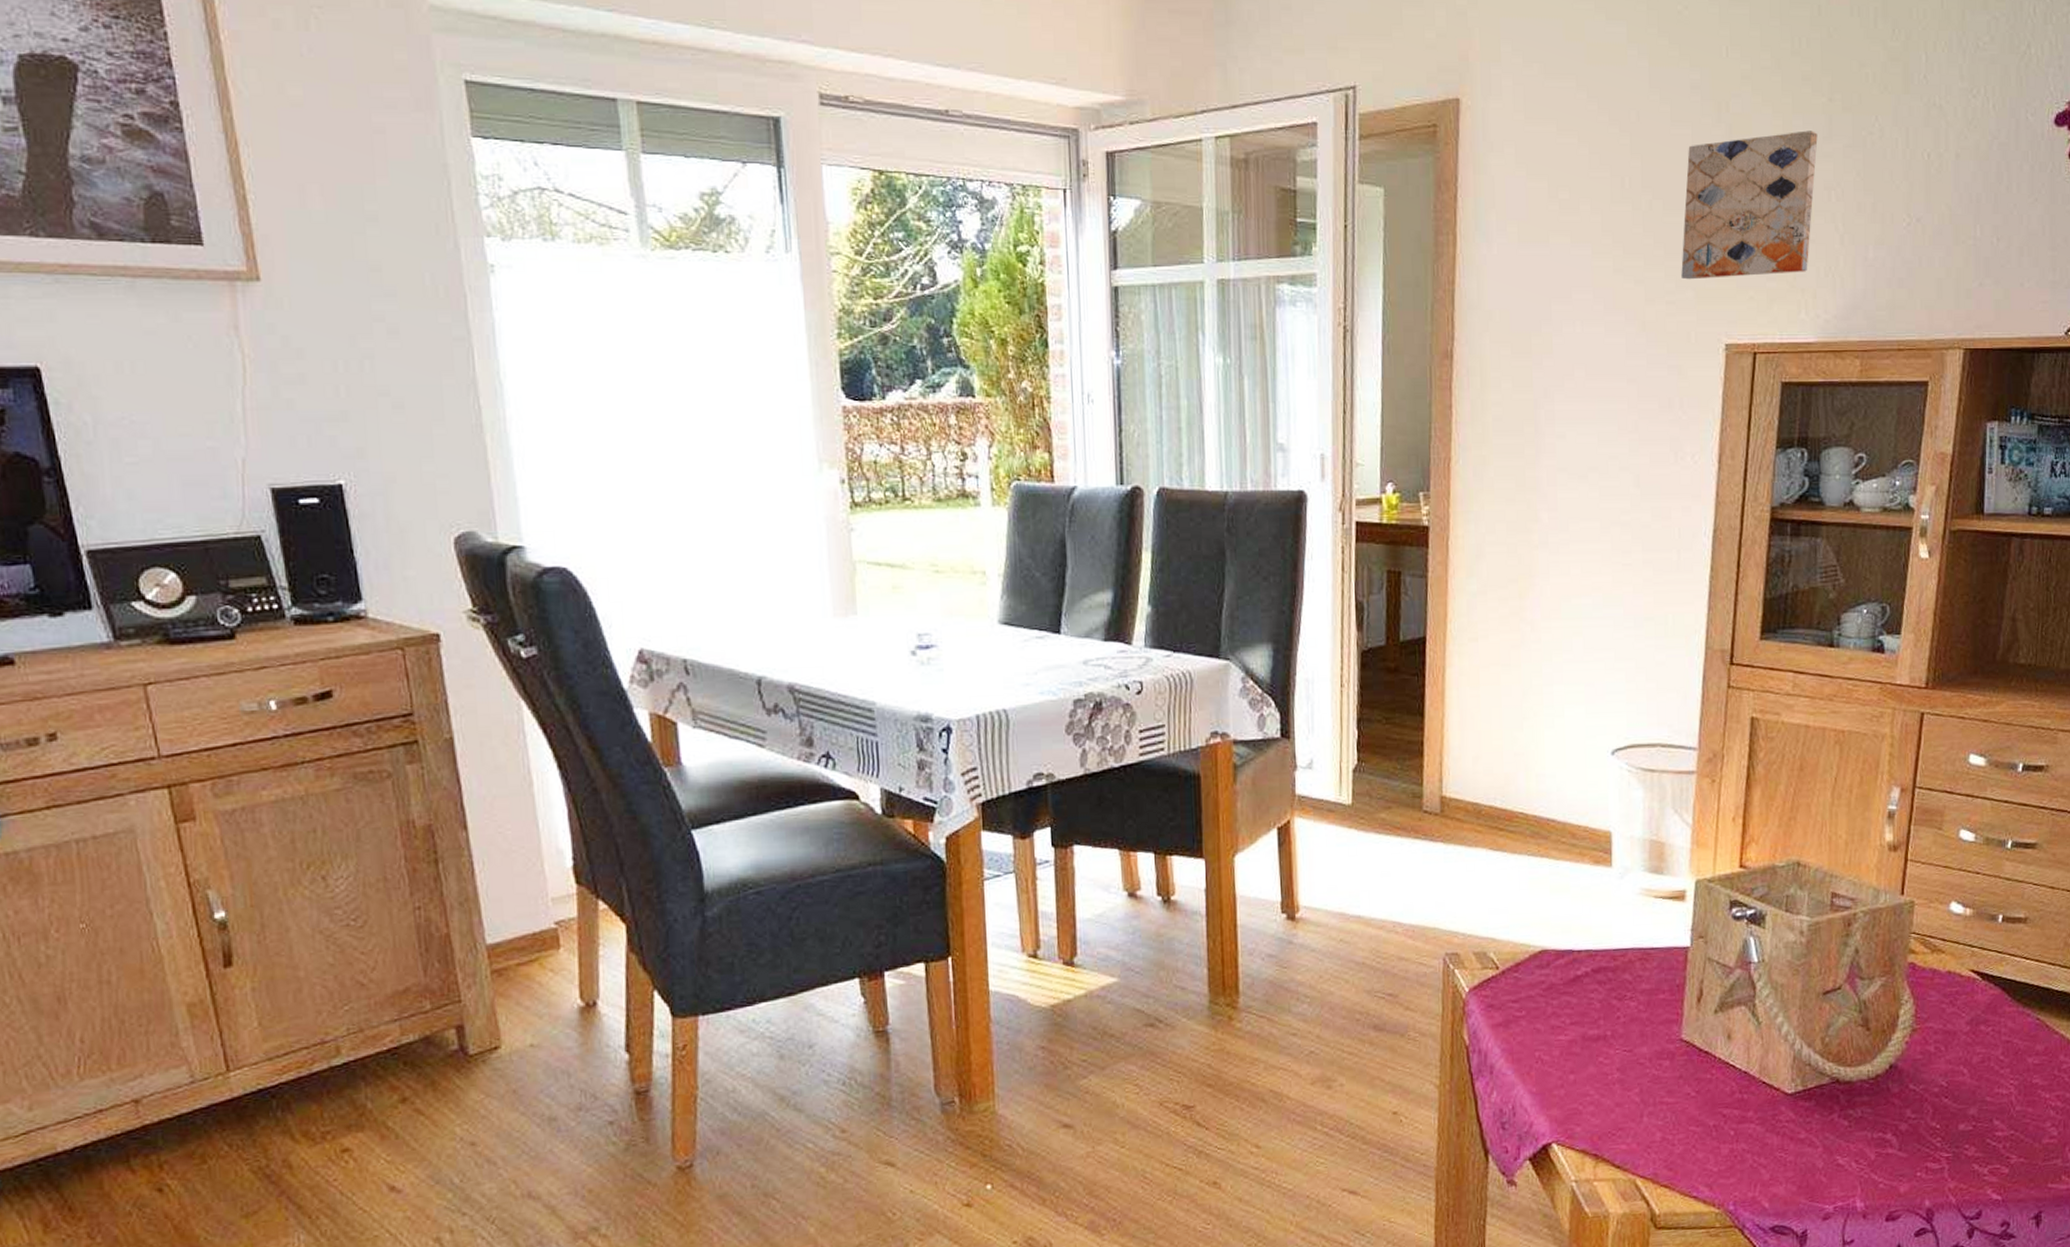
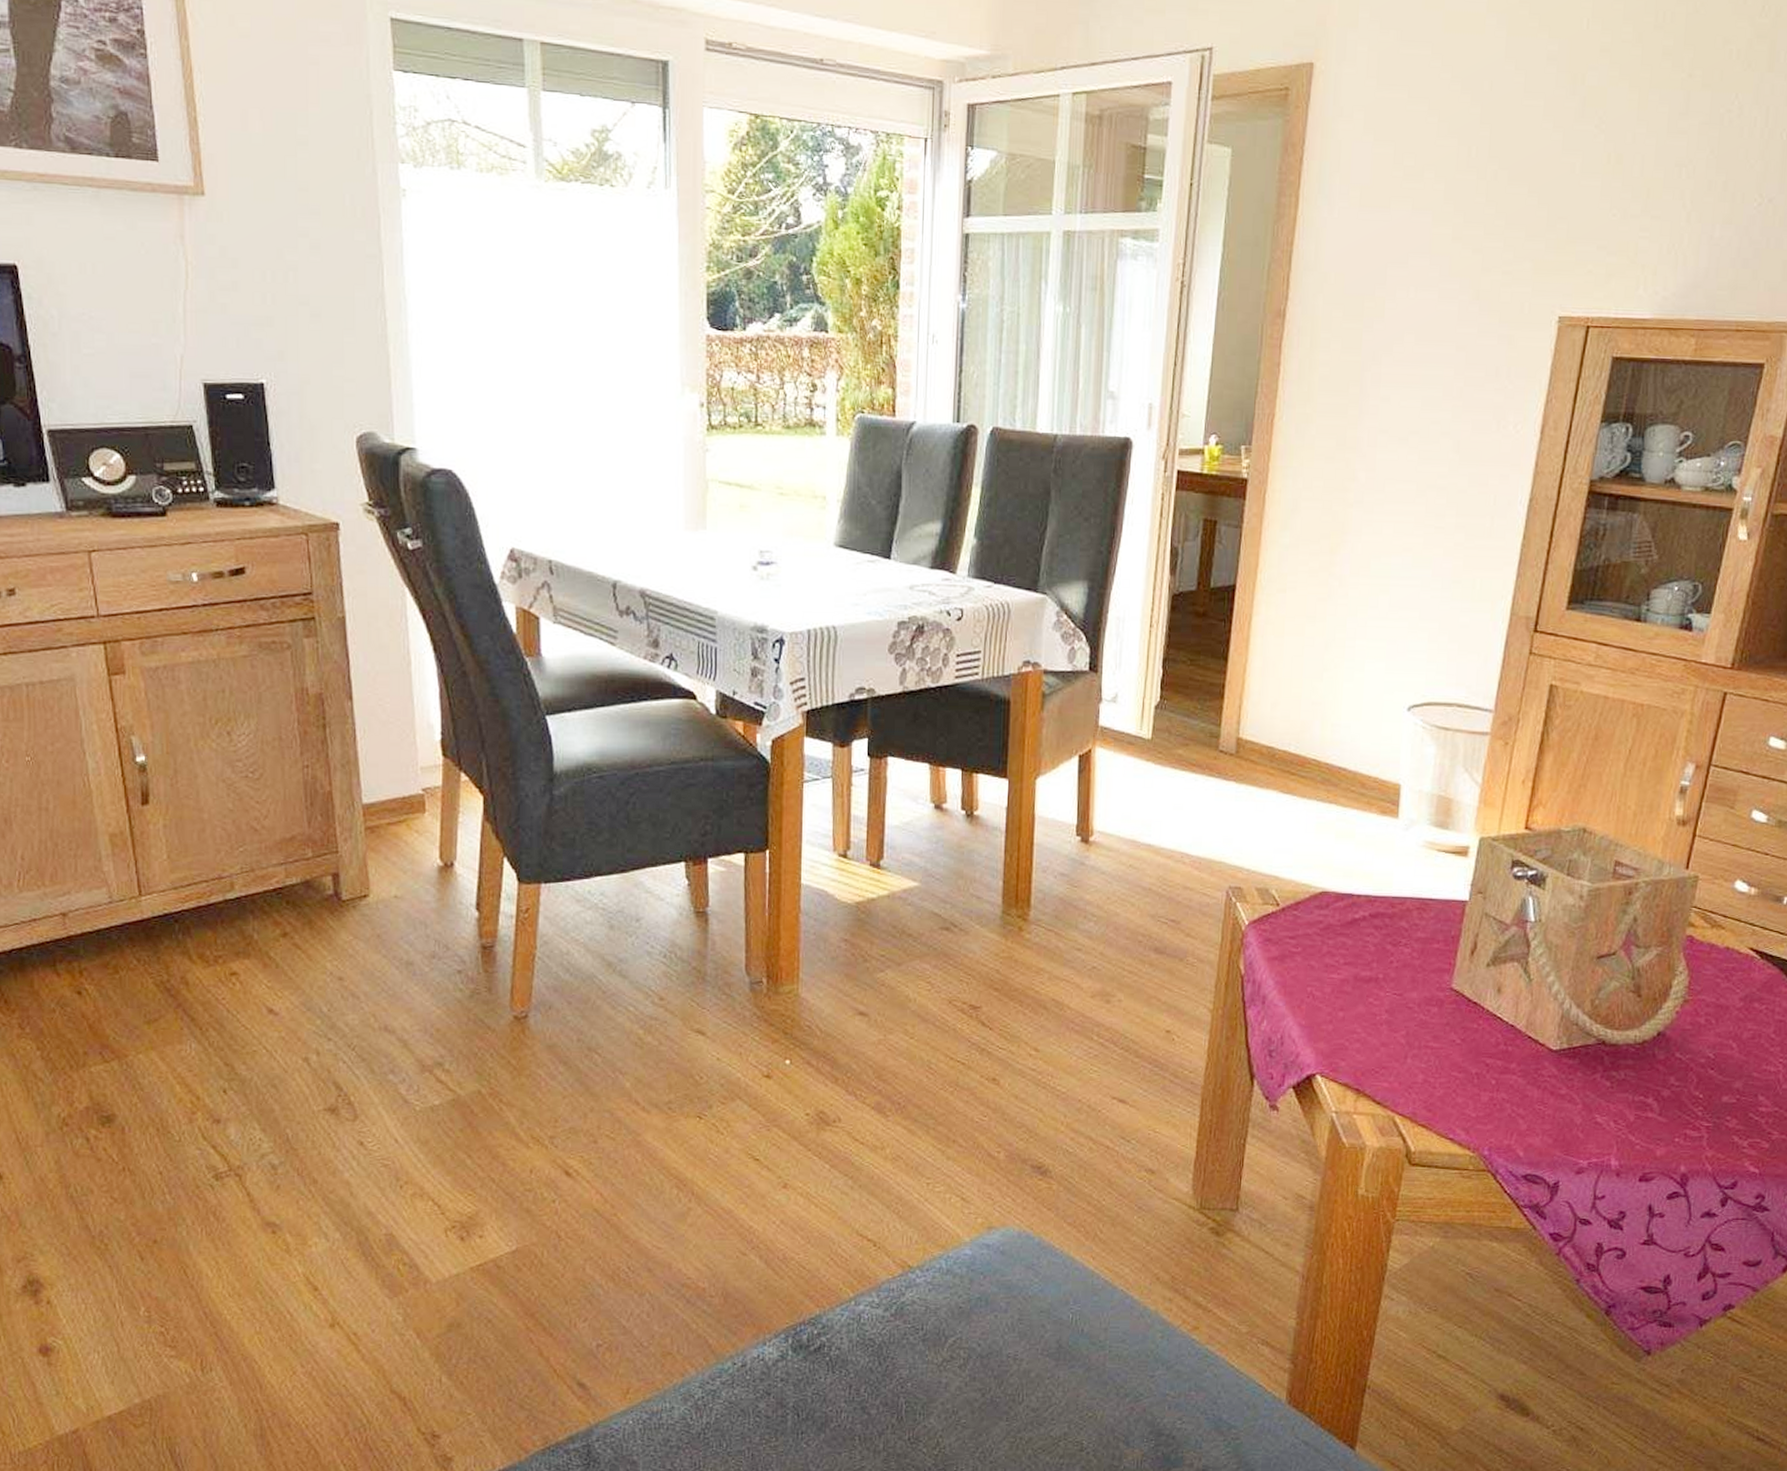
wall art: present [1681,130,1818,280] -> none [1520,106,1674,251]

